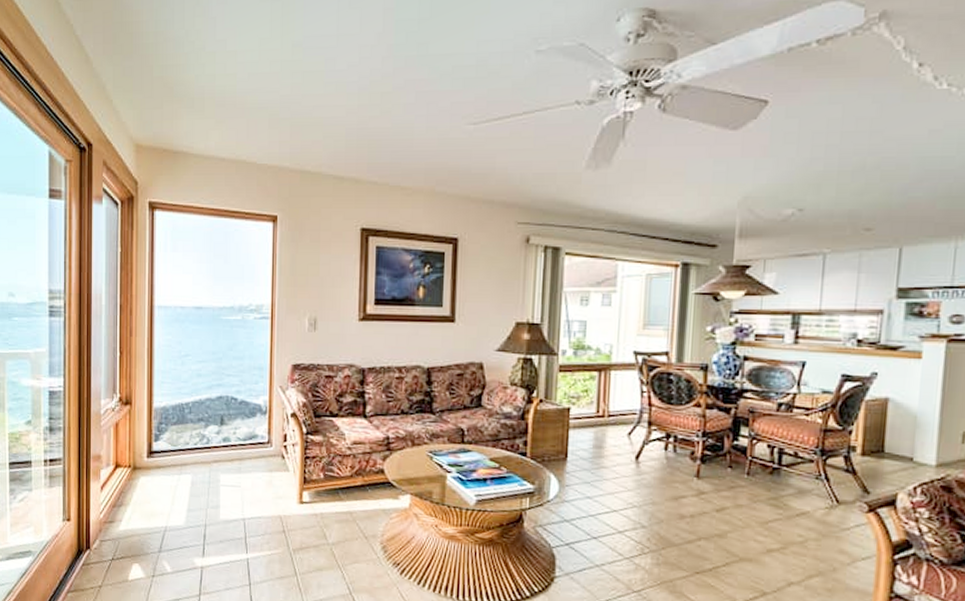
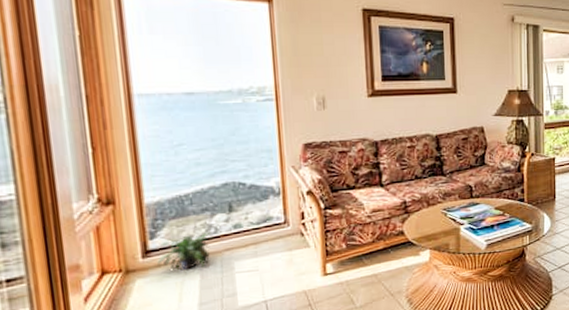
potted plant: none [158,441,206,475] -> present [157,232,214,271]

